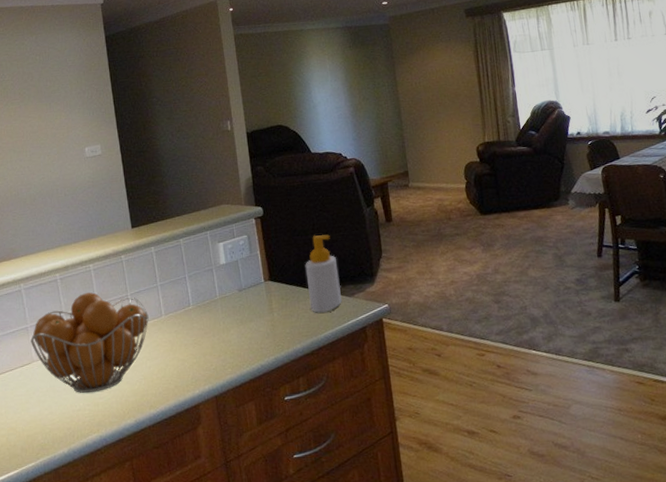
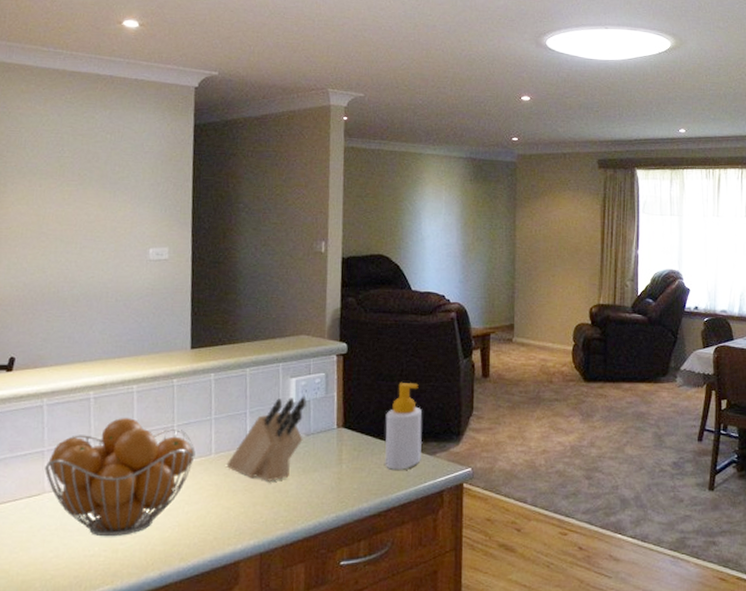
knife block: none [176,257,237,334] -> present [226,396,307,481]

